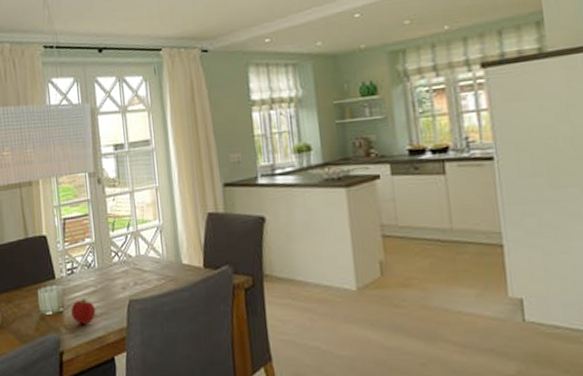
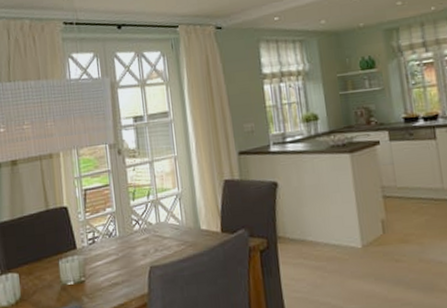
fruit: present [71,298,96,324] -> none [93,266,118,293]

